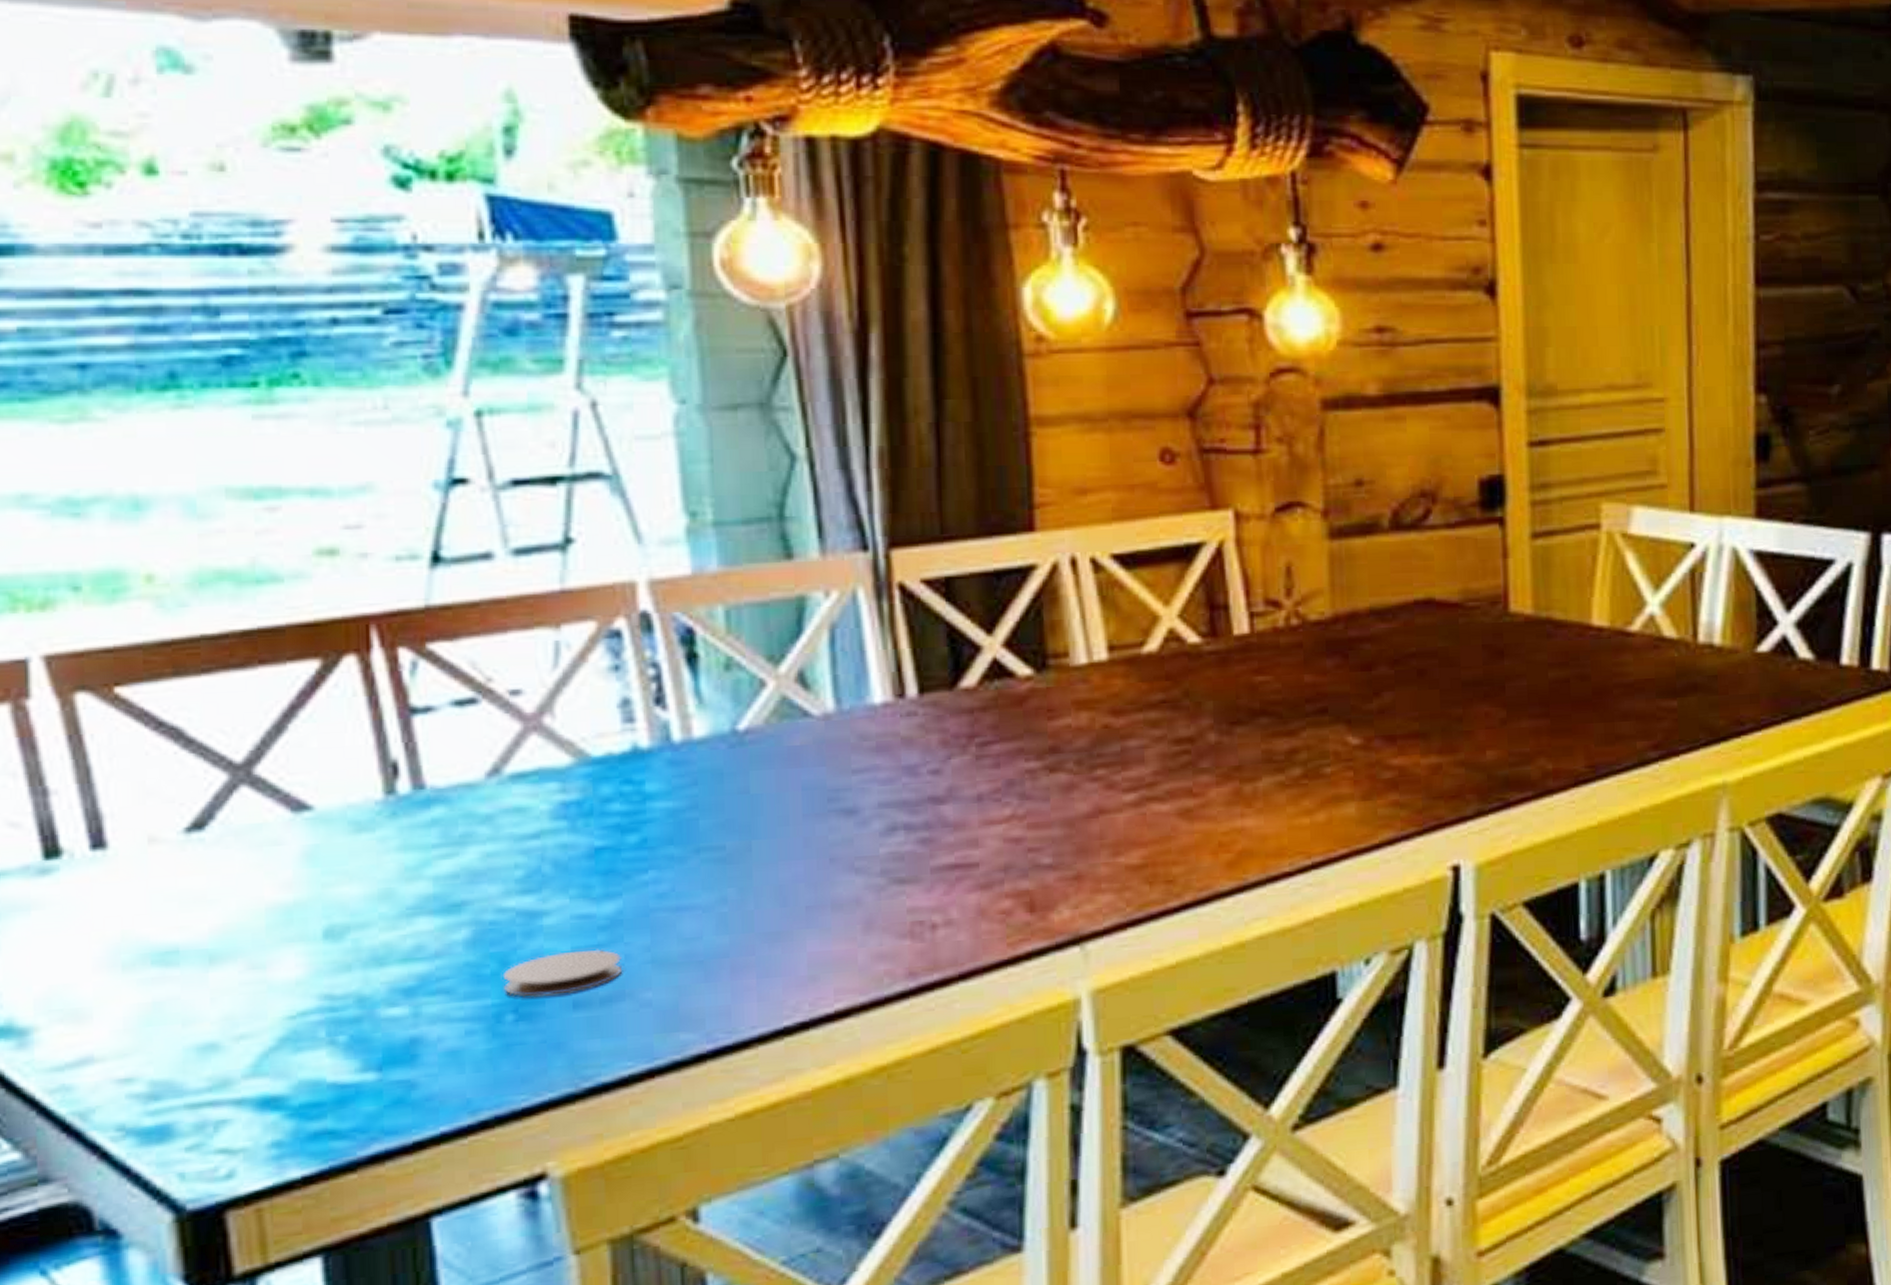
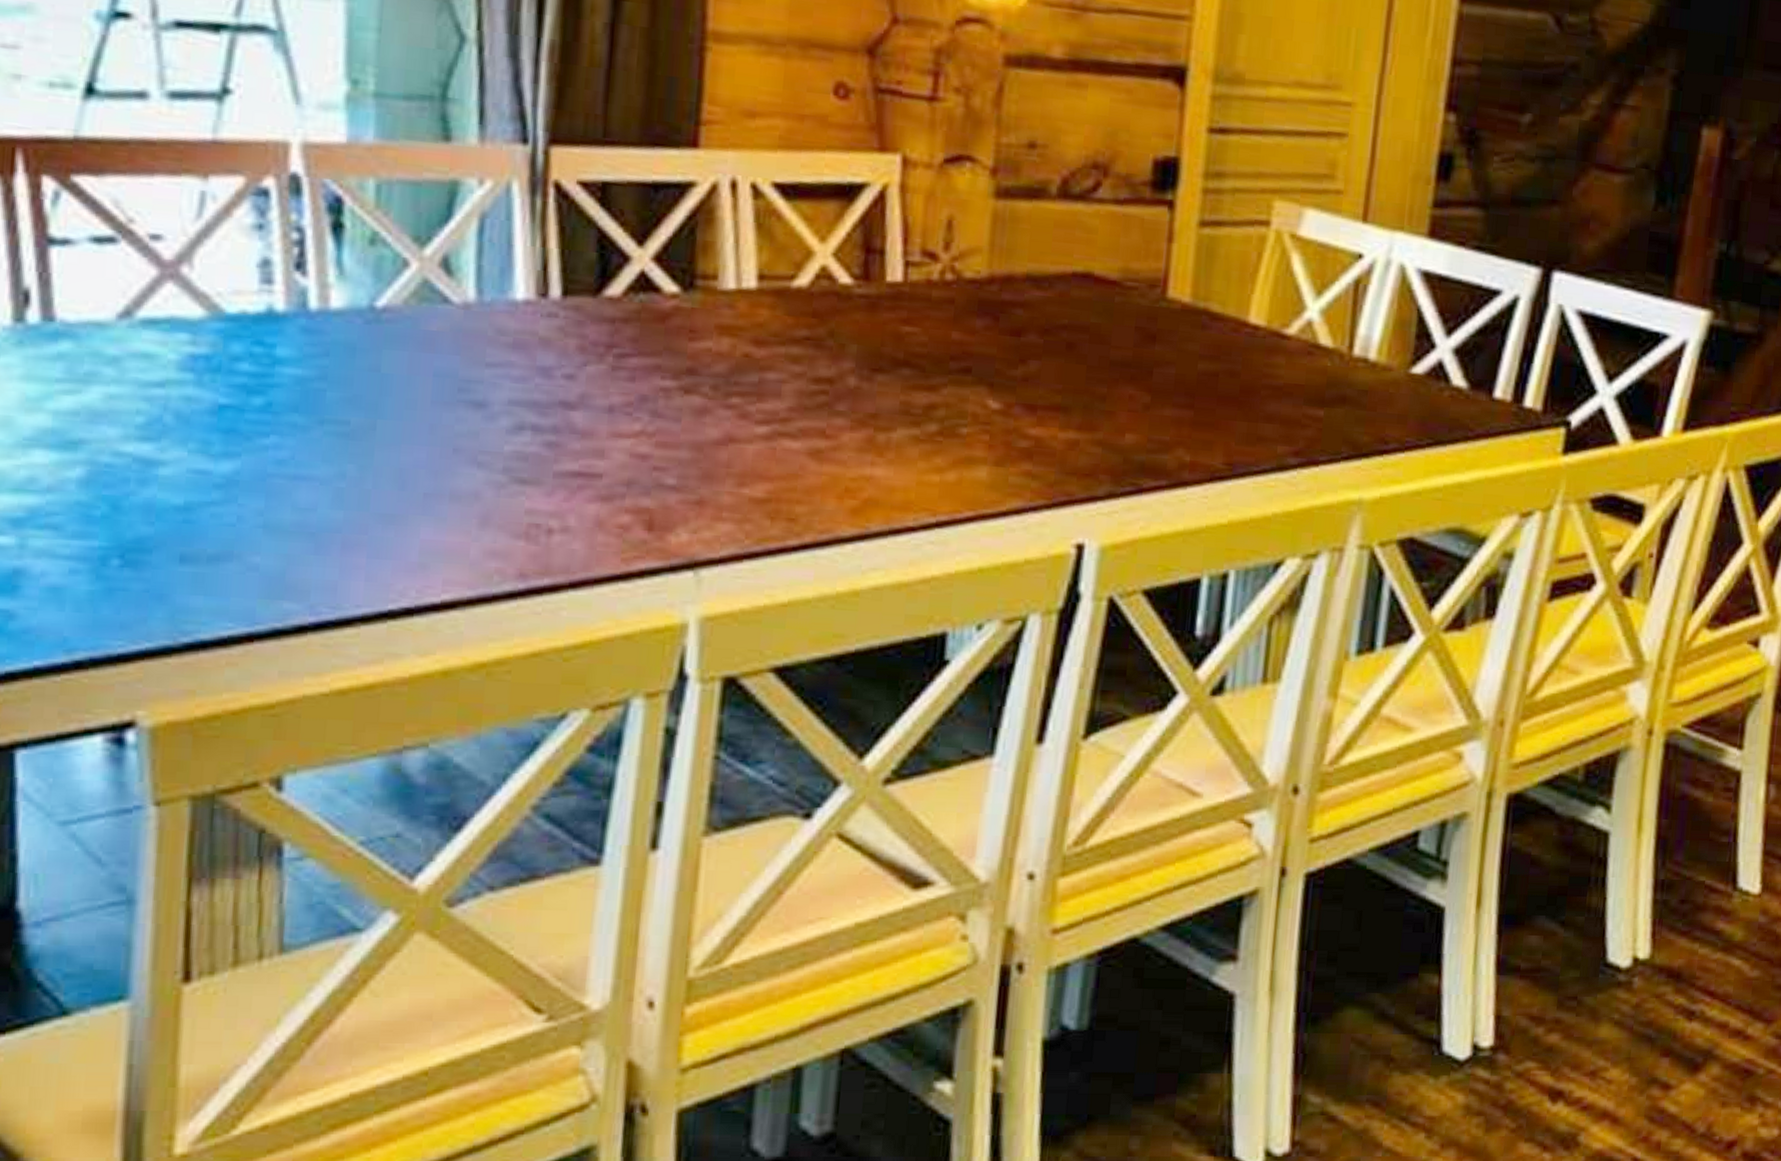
coaster: present [504,949,622,997] -> none [113,504,233,547]

